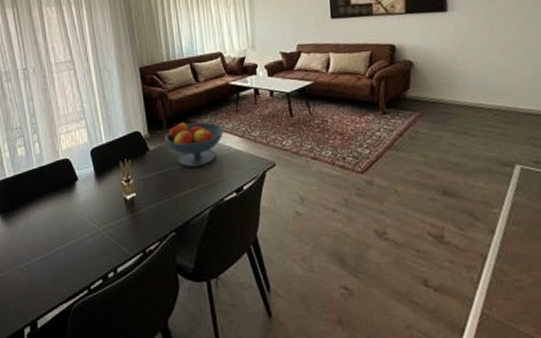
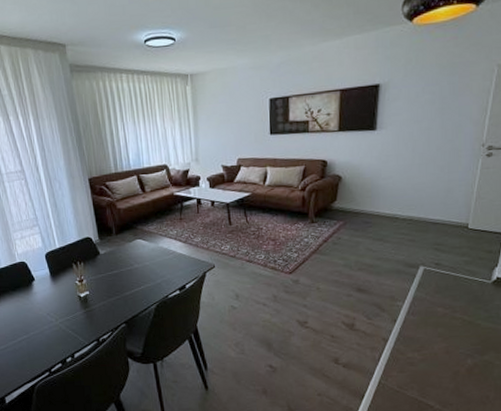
fruit bowl: present [165,122,225,167] -> none [114,229,169,269]

